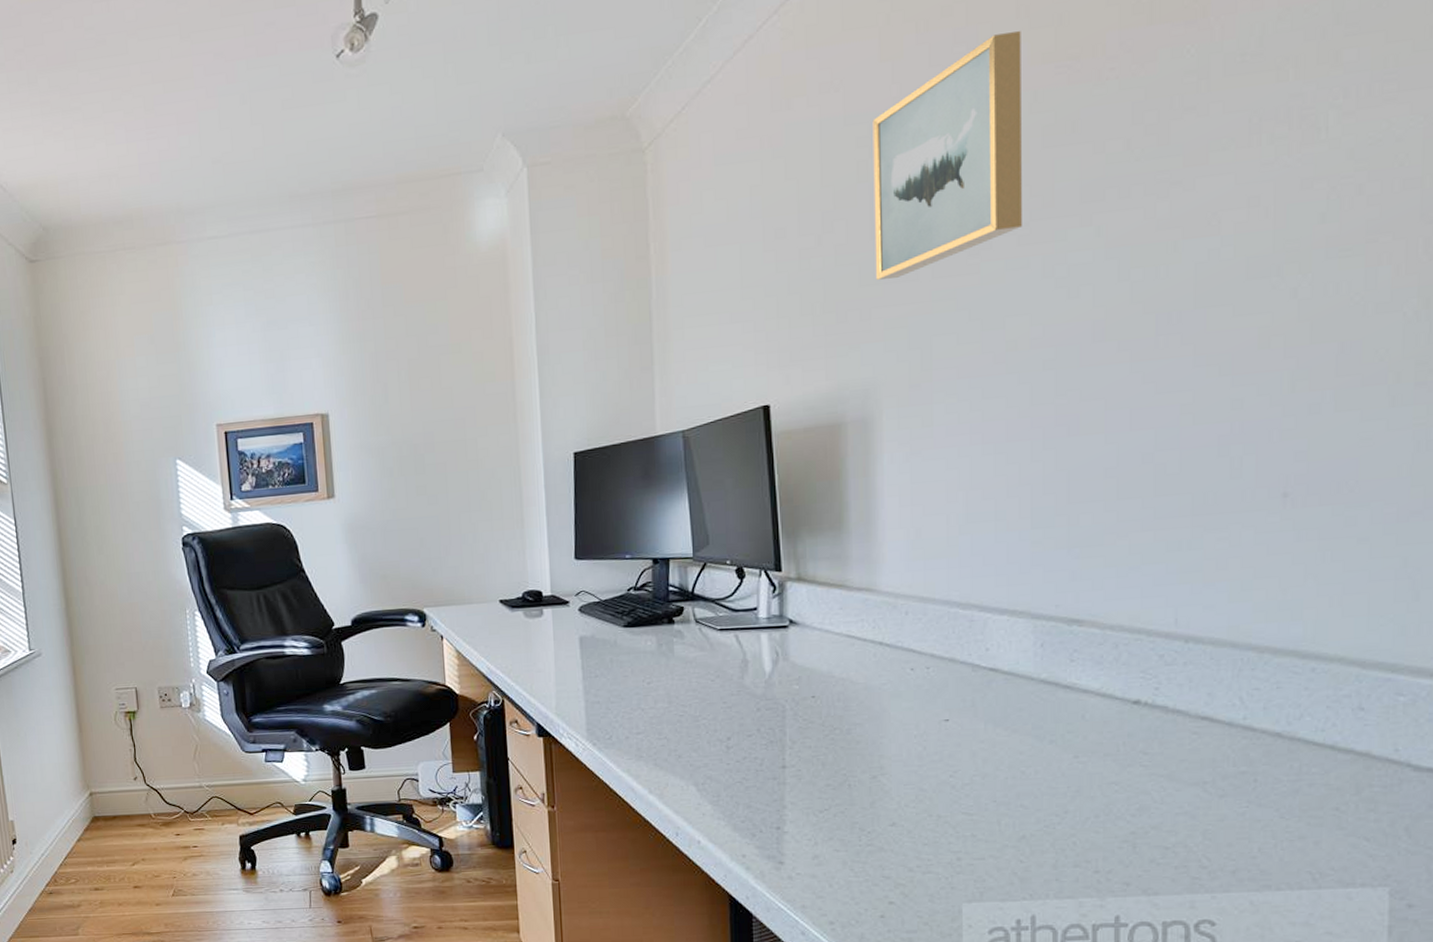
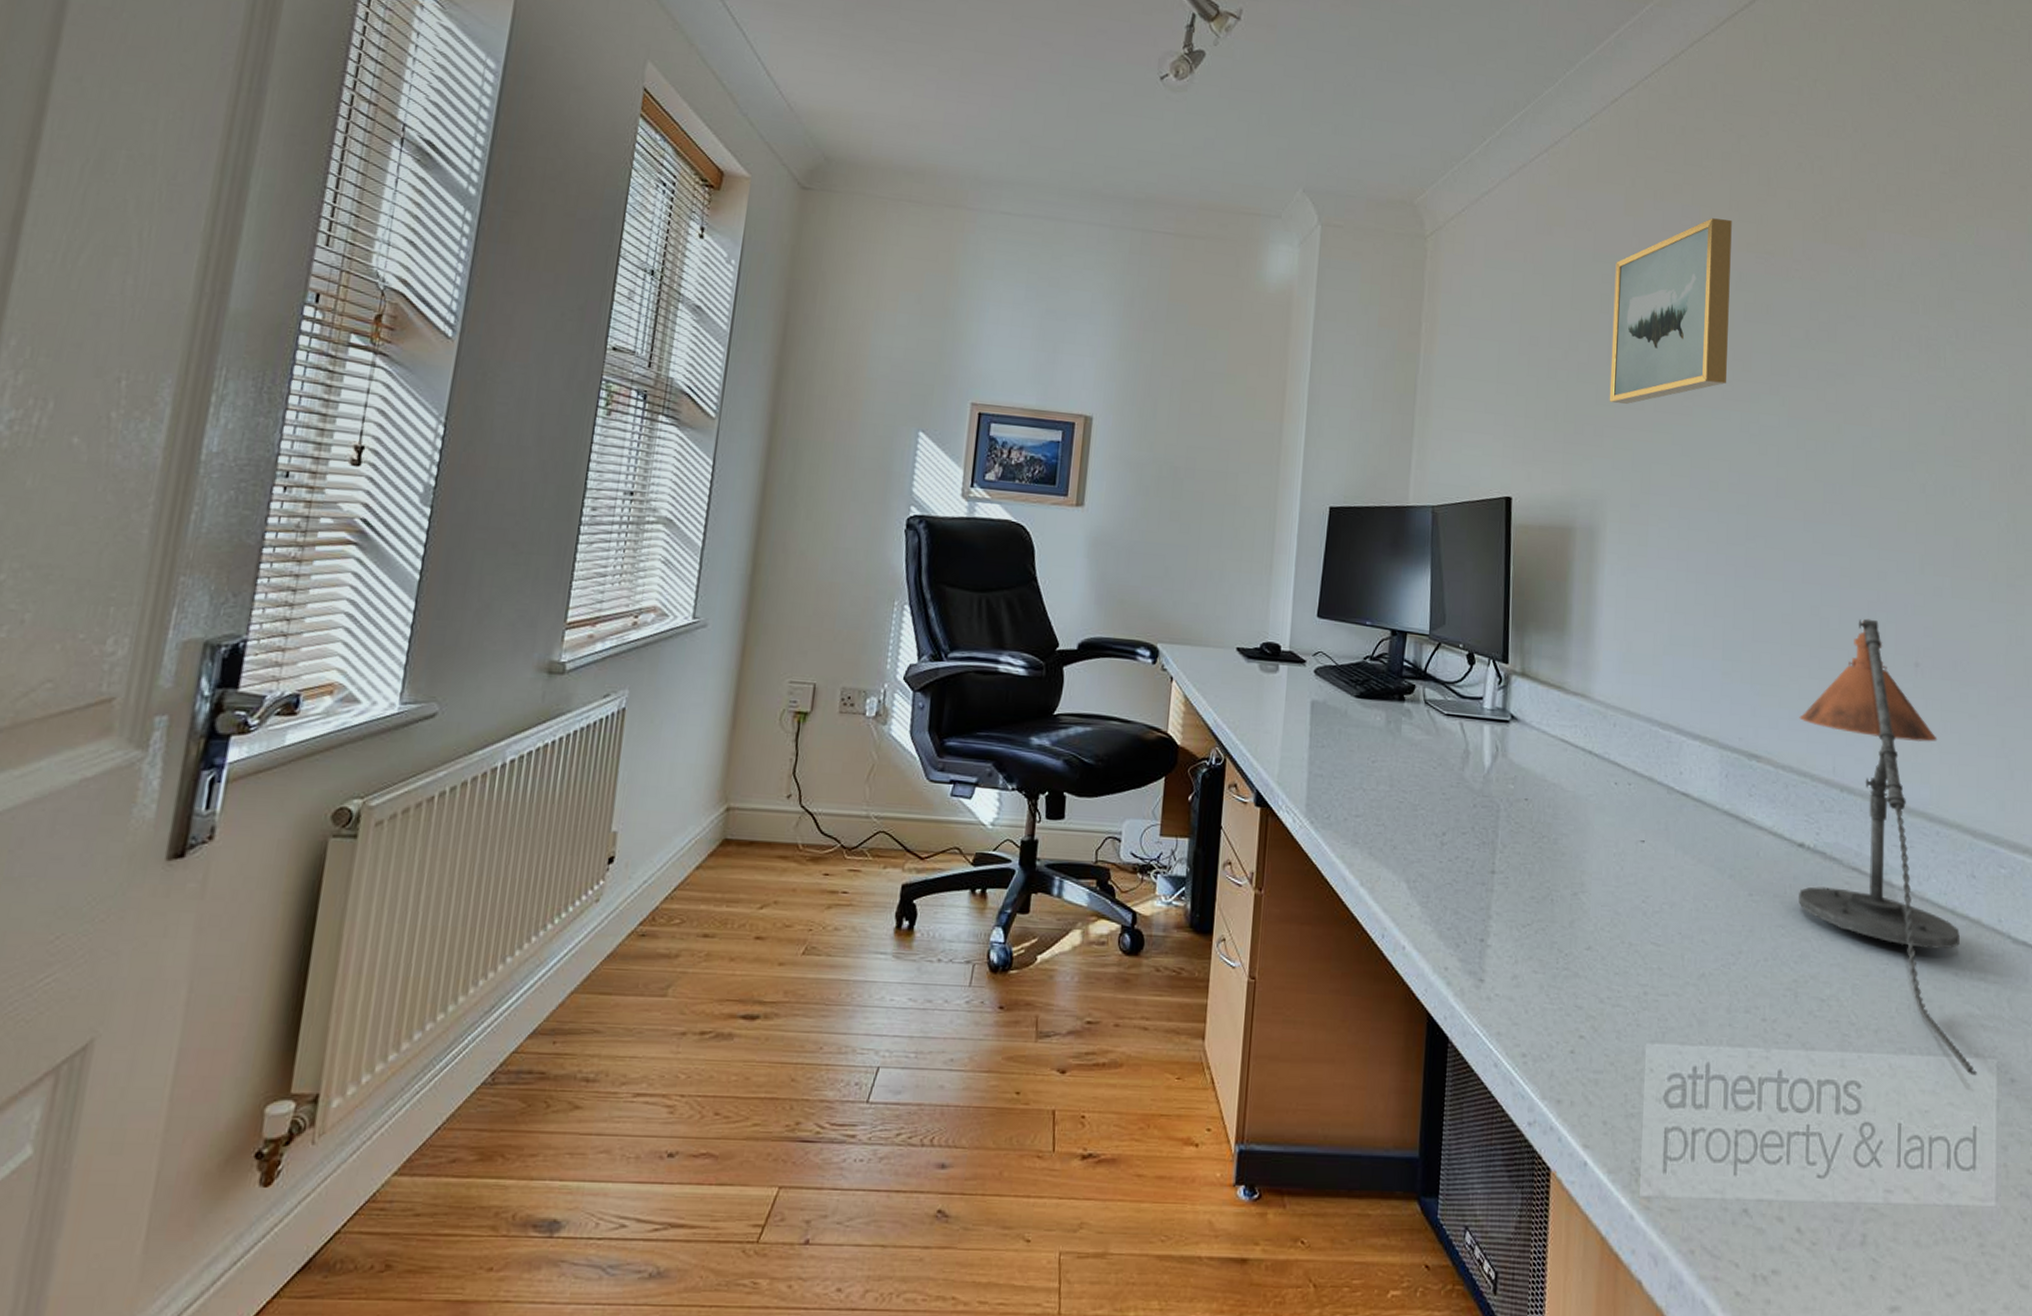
desk lamp: none [1130,454,1363,905] -> present [1799,618,1977,1076]

